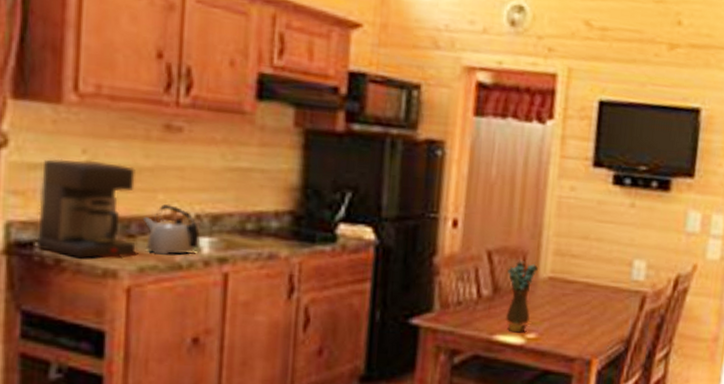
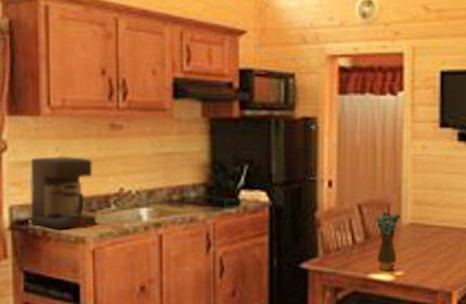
kettle: present [142,204,200,255] -> none [99,185,140,223]

